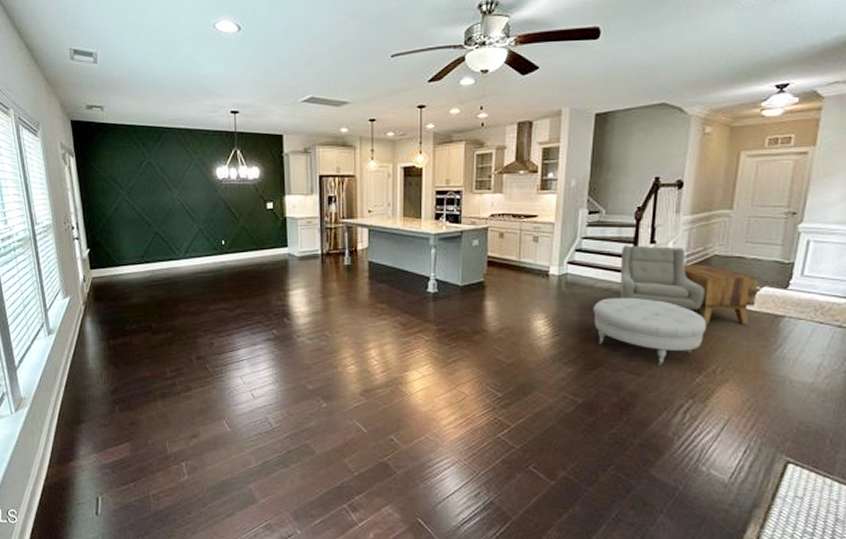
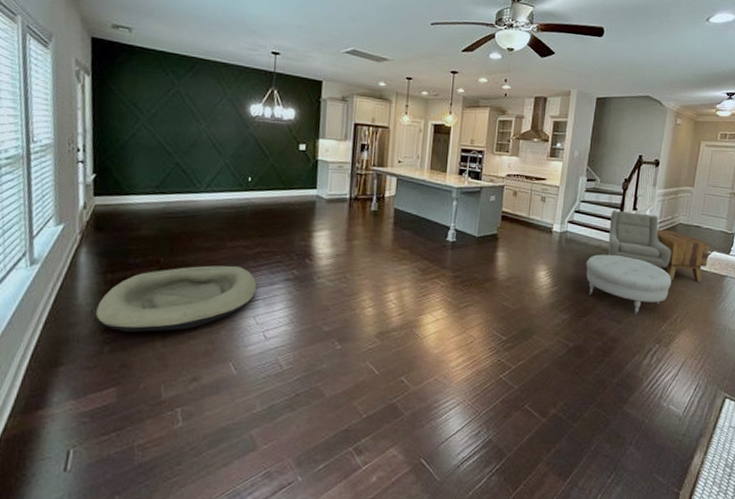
dog bed: none [105,329,241,394] -> present [96,265,257,333]

